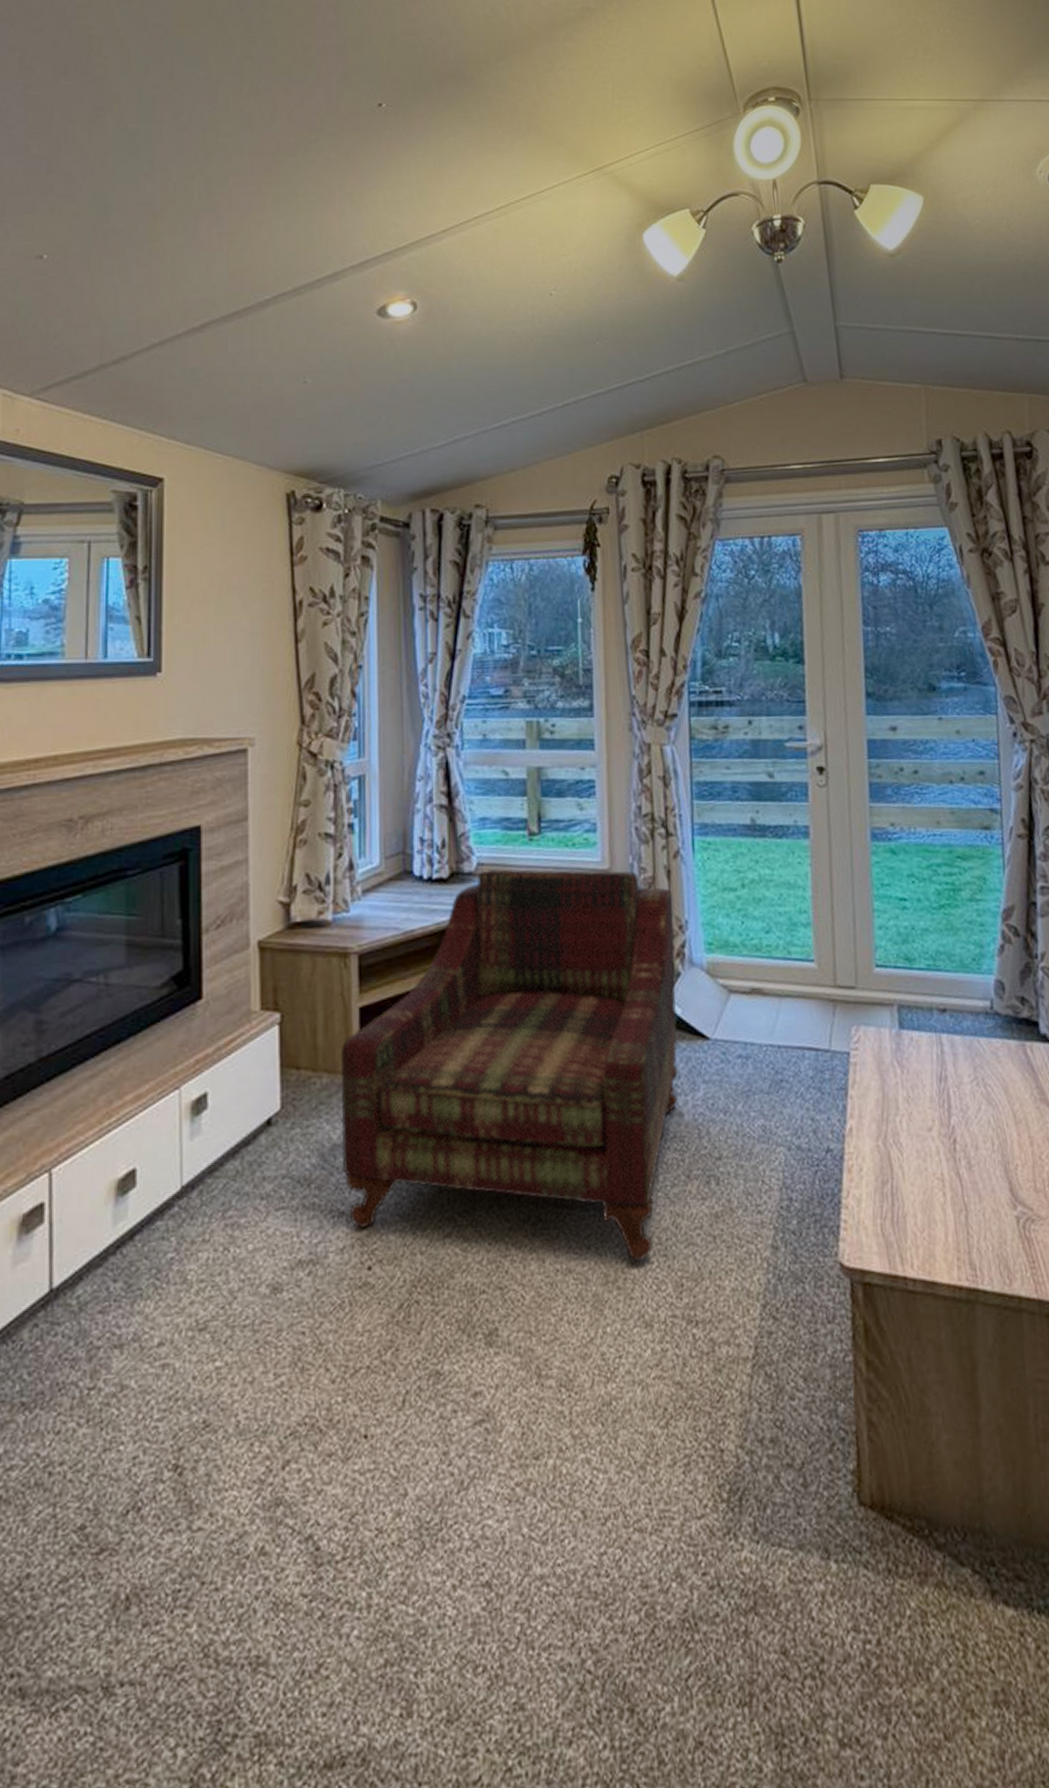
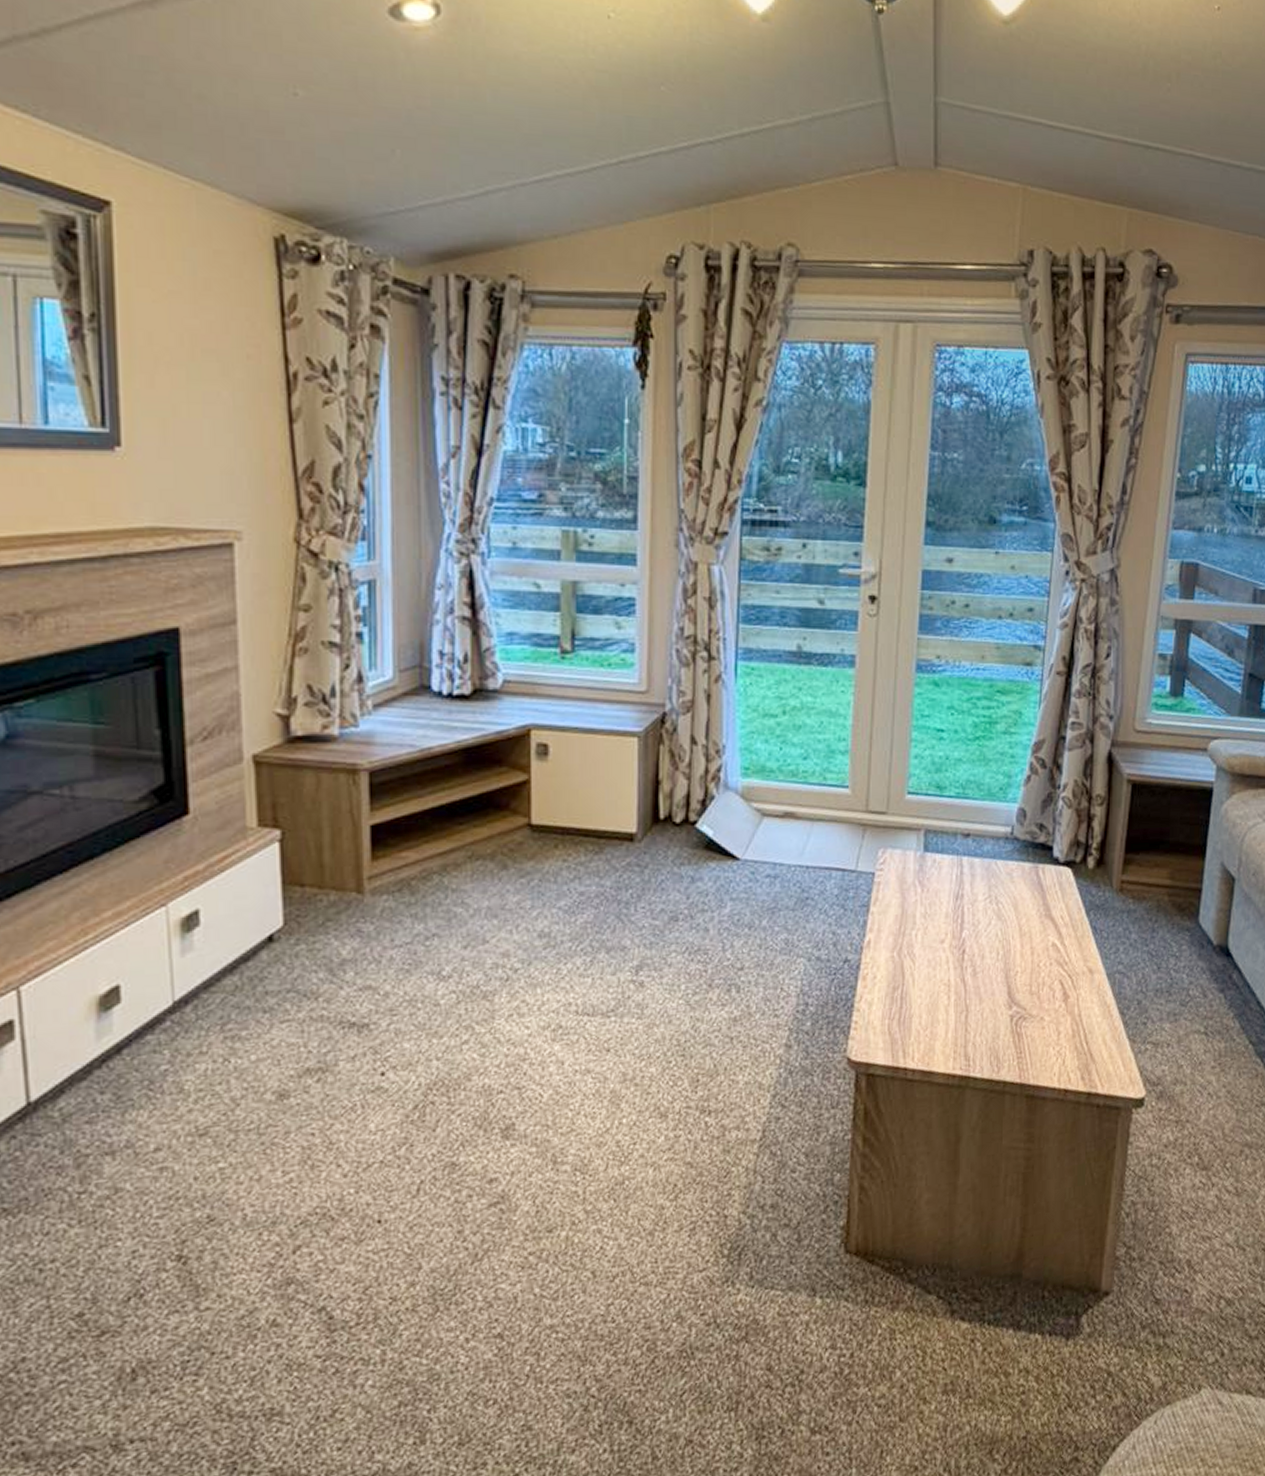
armchair: present [341,869,679,1261] -> none [351,687,711,1061]

